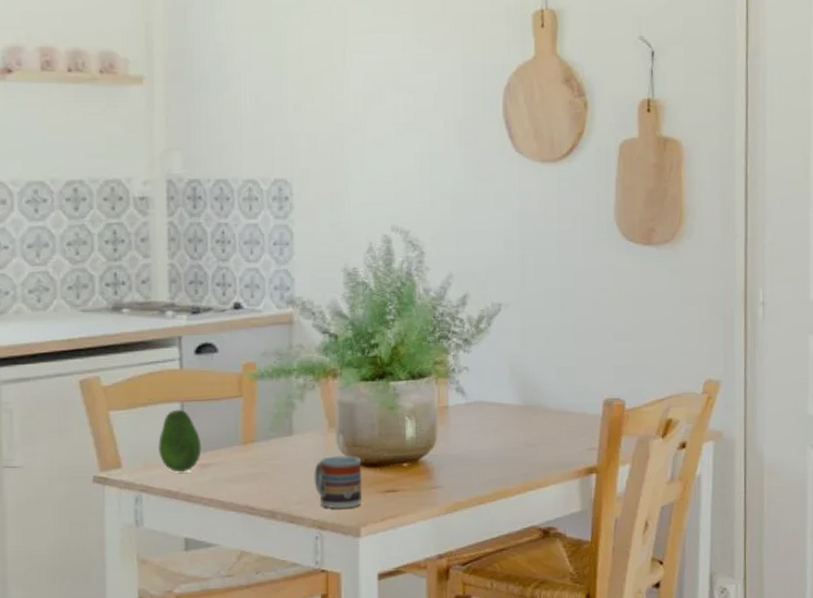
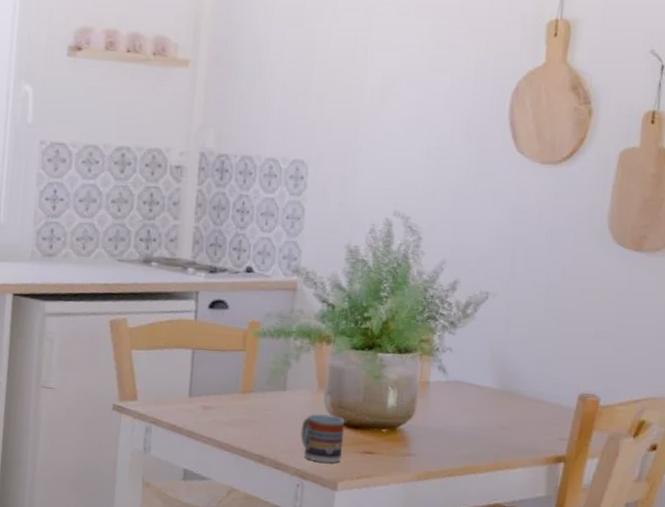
fruit: present [158,409,202,473] -> none [169,355,206,411]

